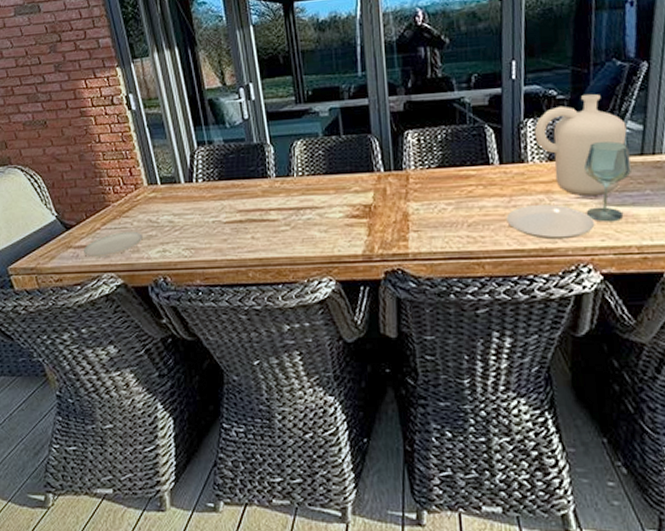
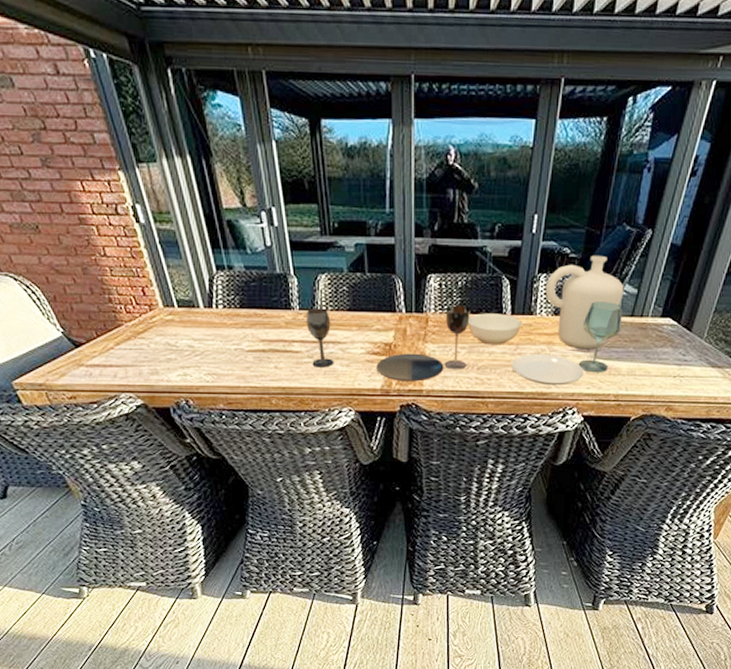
plate: present [83,231,143,258] -> none [96,353,161,377]
wine glass: none [282,173,312,235] -> present [306,308,334,368]
plate: none [356,213,430,245] -> present [376,353,444,382]
wineglass: none [426,159,456,228] -> present [444,305,470,369]
bowl: none [452,164,513,199] -> present [468,313,522,345]

